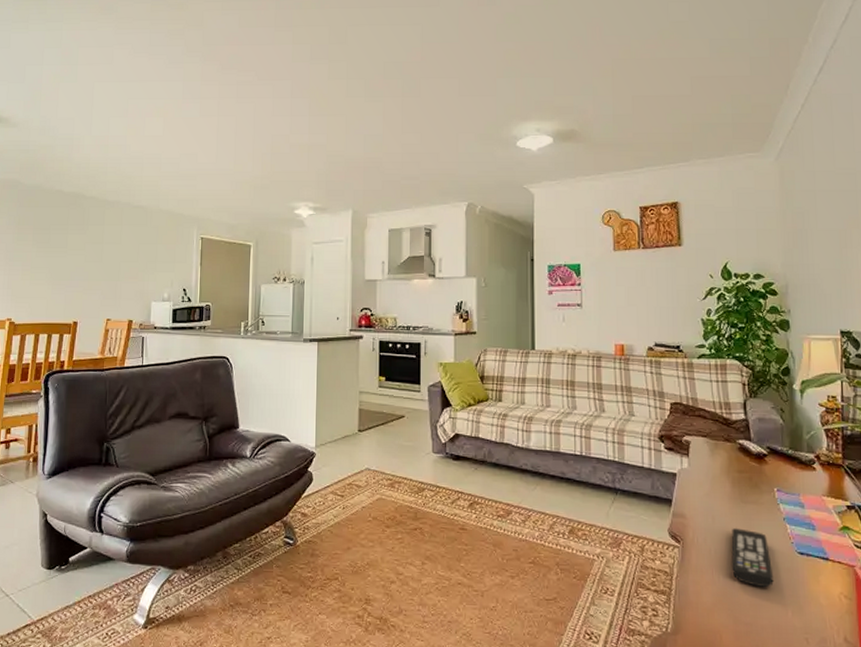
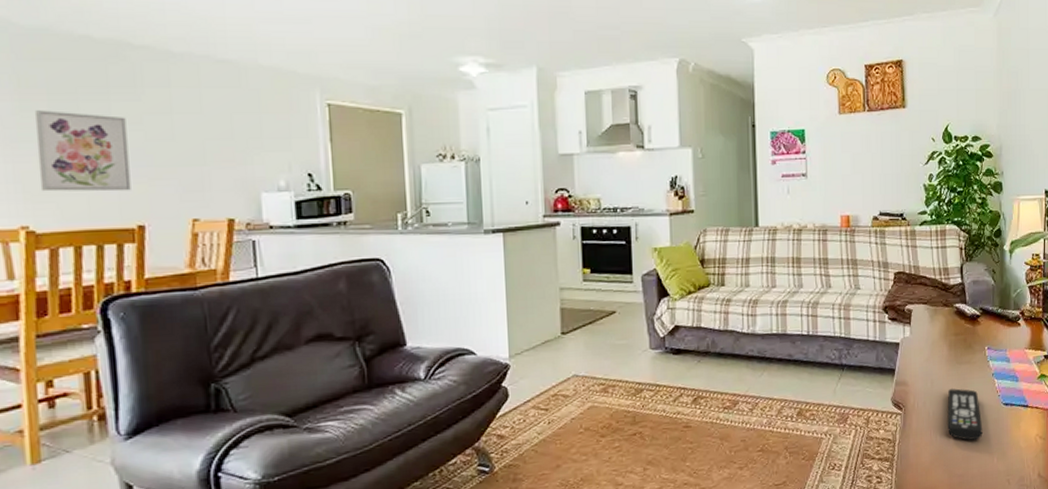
wall art: none [21,240,75,297] -> present [34,110,131,192]

